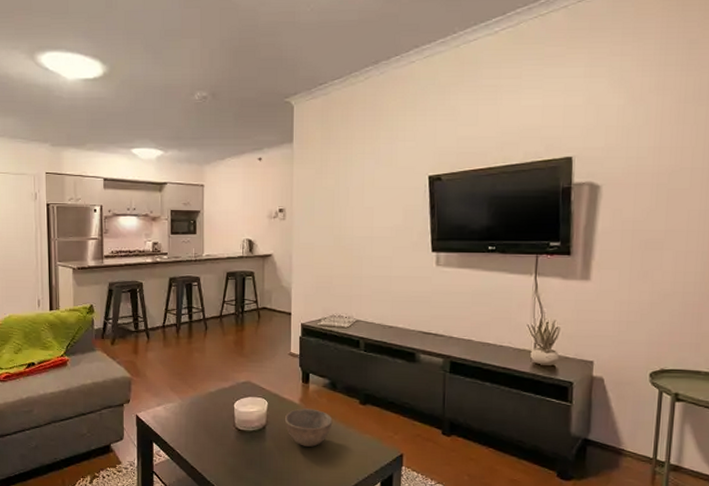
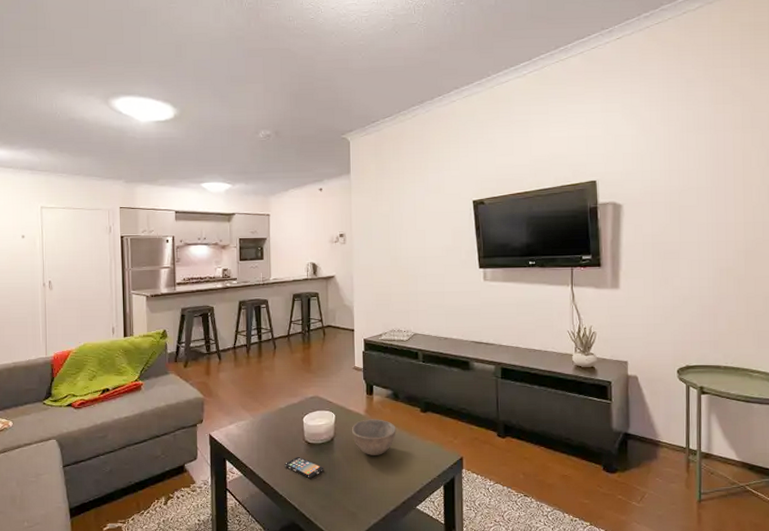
smartphone: none [214,442,255,466] -> present [285,456,324,478]

